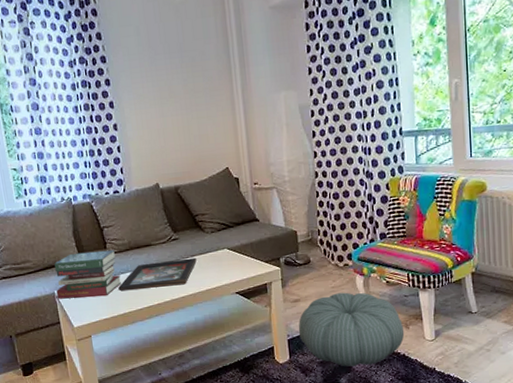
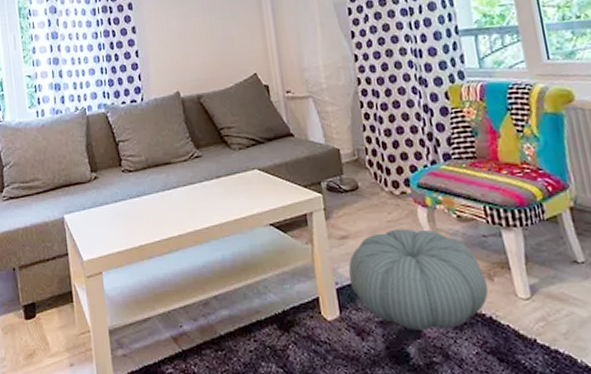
books: present [54,249,121,299] -> none [65,167,137,226]
decorative tray: present [118,258,197,291] -> none [134,179,223,217]

